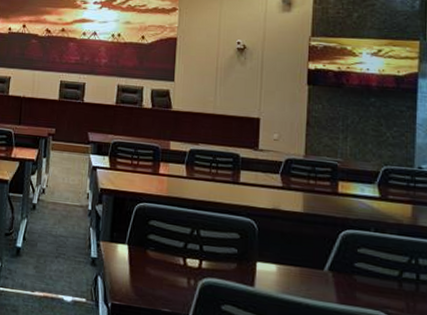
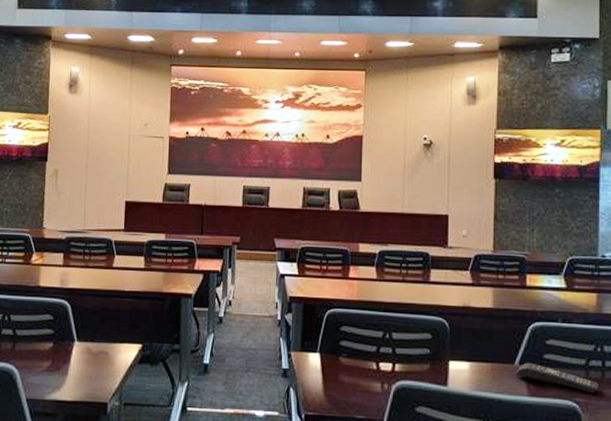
remote control: none [324,269,412,306] -> present [515,362,599,394]

